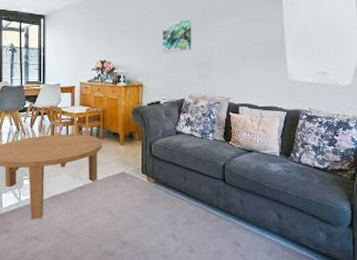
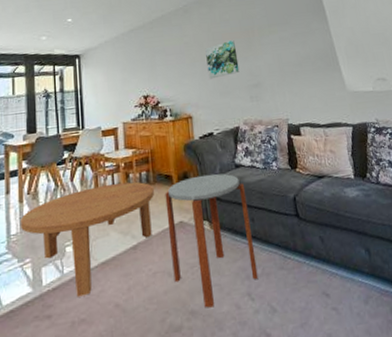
side table: none [111,136,183,242] -> present [165,173,259,308]

